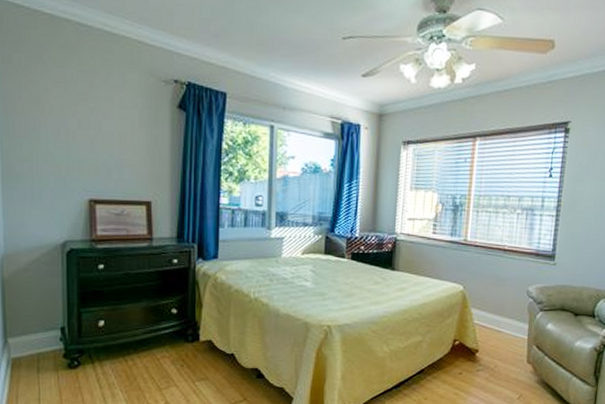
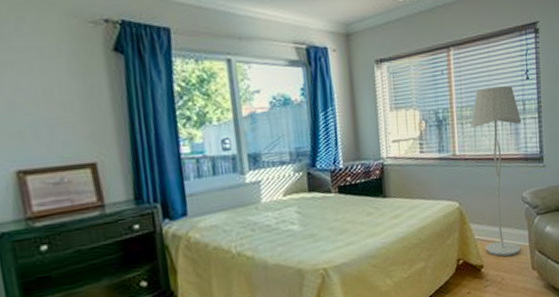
floor lamp: none [483,180,539,346] -> present [470,86,522,257]

